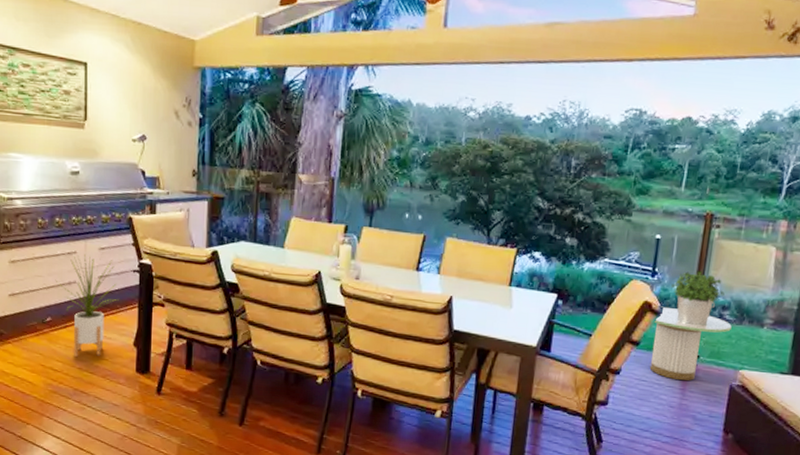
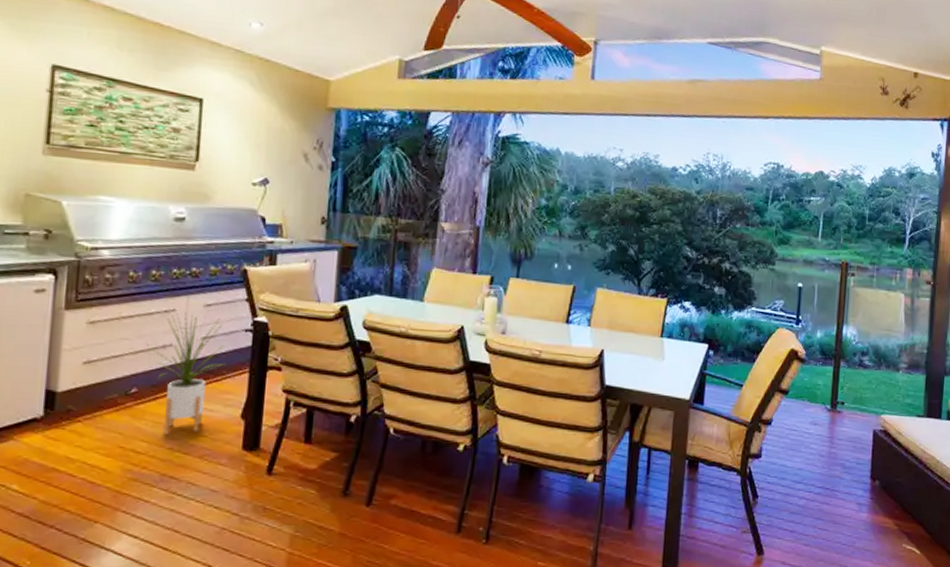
side table: present [649,306,732,381] -> none [799,354,871,429]
potted plant: present [671,271,725,326] -> none [815,318,863,373]

